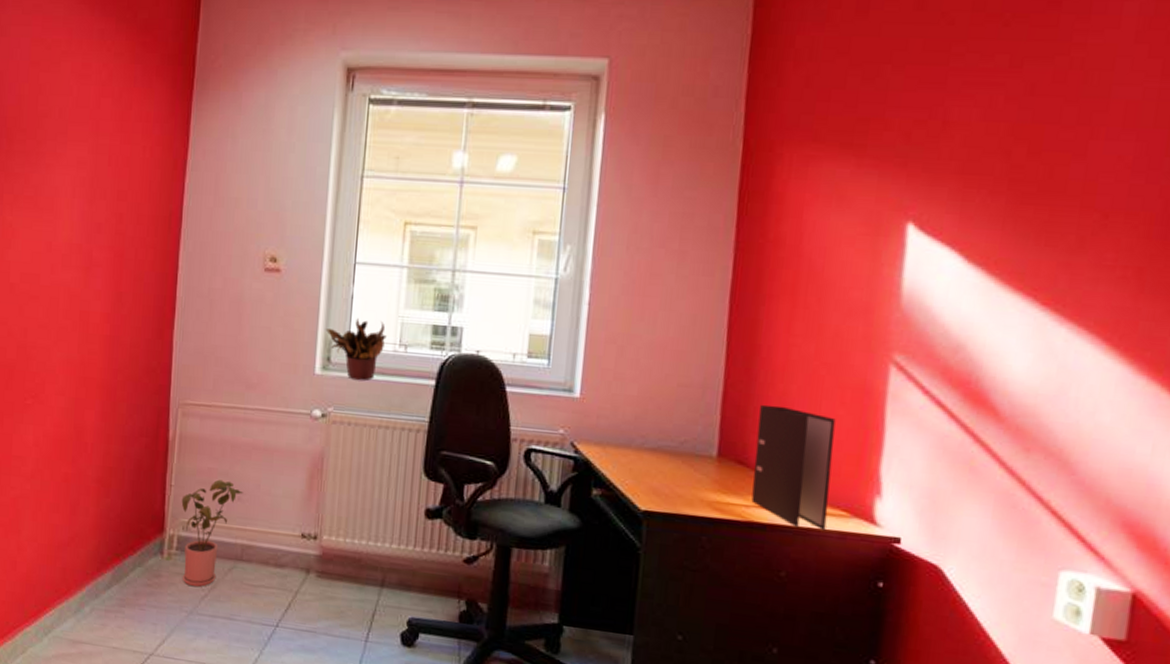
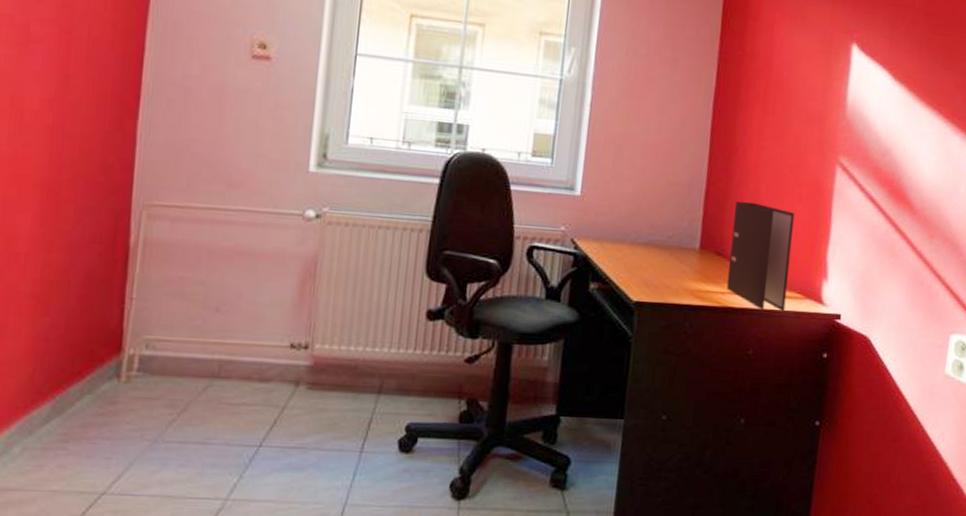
house plant: present [181,479,244,587] -> none [144,289,223,412]
potted plant: present [325,318,387,382] -> none [321,113,389,180]

